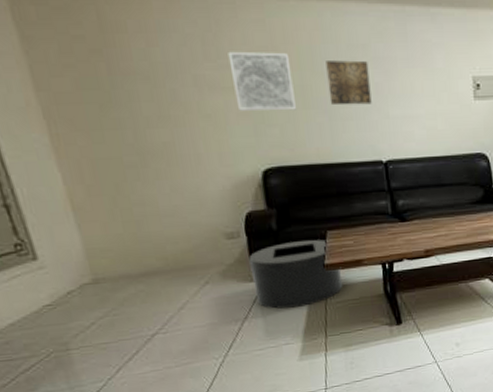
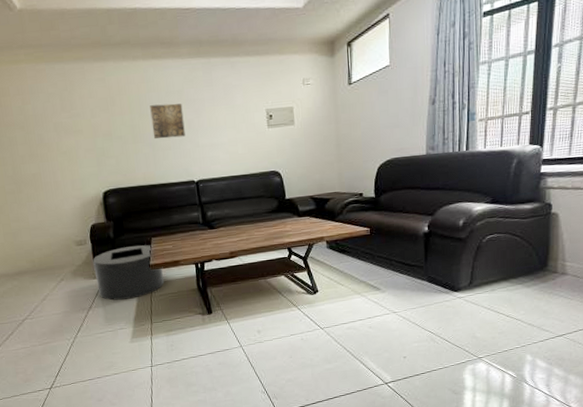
wall art: present [228,51,296,112] -> none [78,102,128,148]

